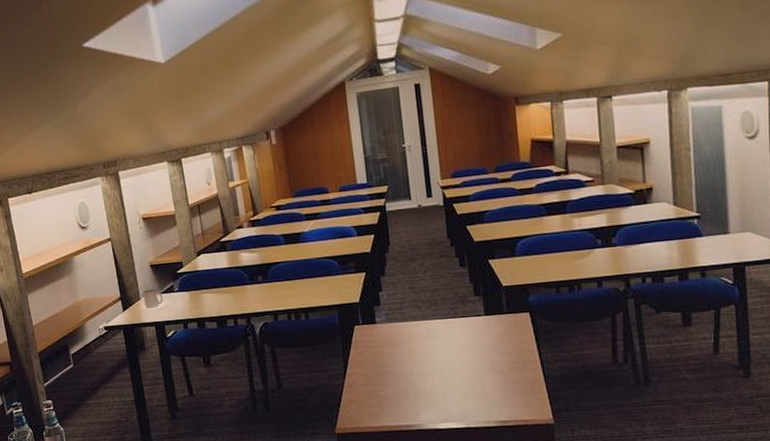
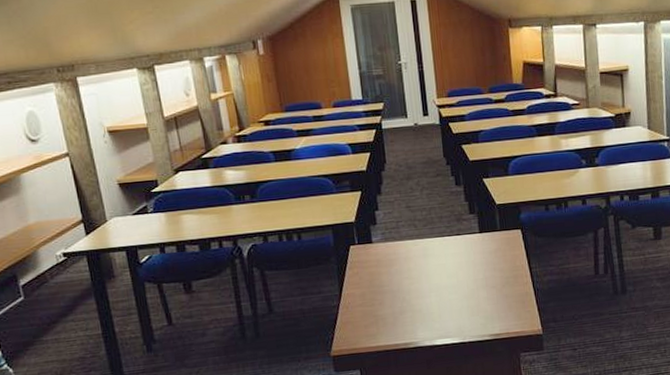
cup: present [142,288,163,310] -> none [110,209,135,233]

